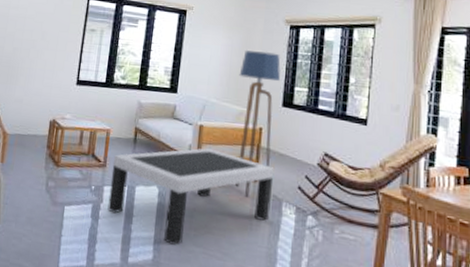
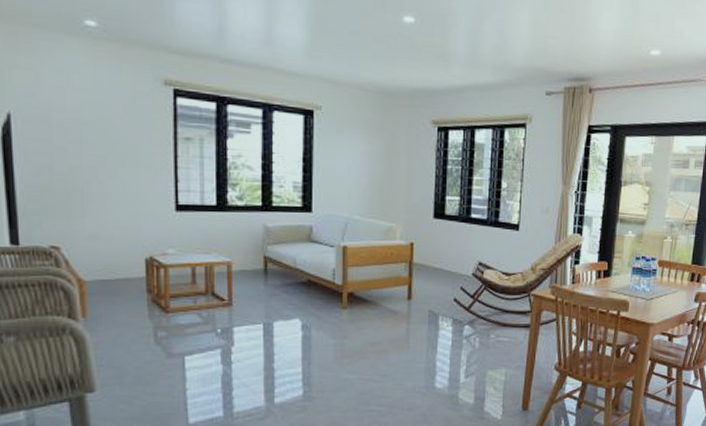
coffee table: present [107,148,274,245] -> none [240,271,429,376]
floor lamp: present [235,49,281,197] -> none [384,156,431,316]

